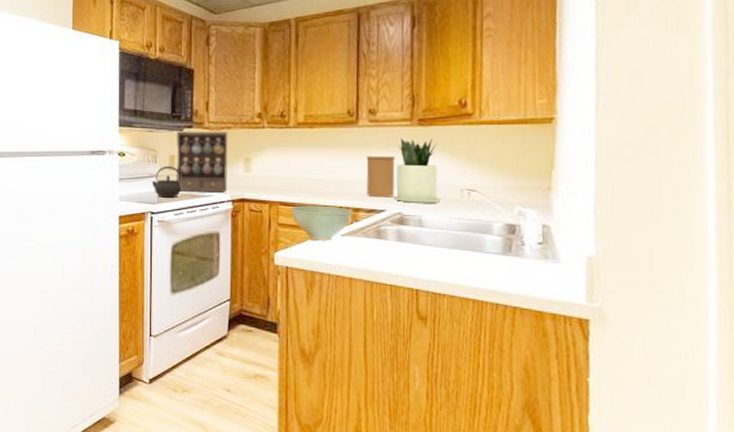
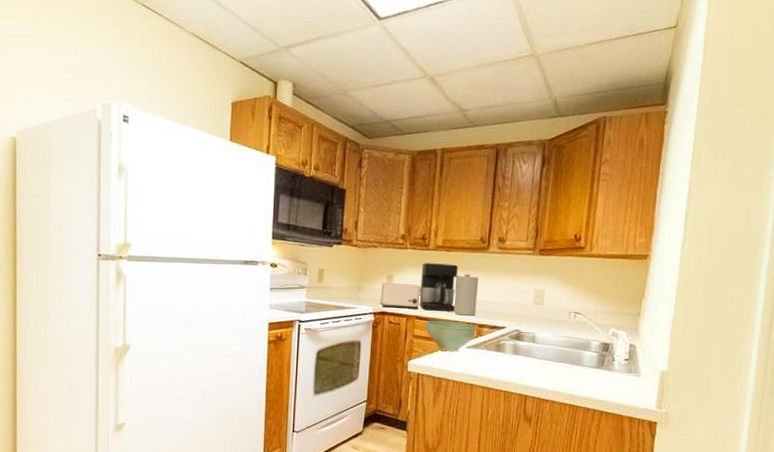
kettle: present [151,165,182,198] -> none [300,278,330,308]
spice rack: present [176,131,228,193] -> none [324,247,374,306]
toaster: none [238,166,284,195] -> present [380,282,422,310]
coffee maker: none [282,142,324,195] -> present [419,263,458,312]
paper towel holder: none [322,152,350,199] -> present [453,274,479,316]
canister: present [366,155,395,198] -> none [491,279,517,317]
planter: present [393,137,441,203] -> none [513,265,553,323]

